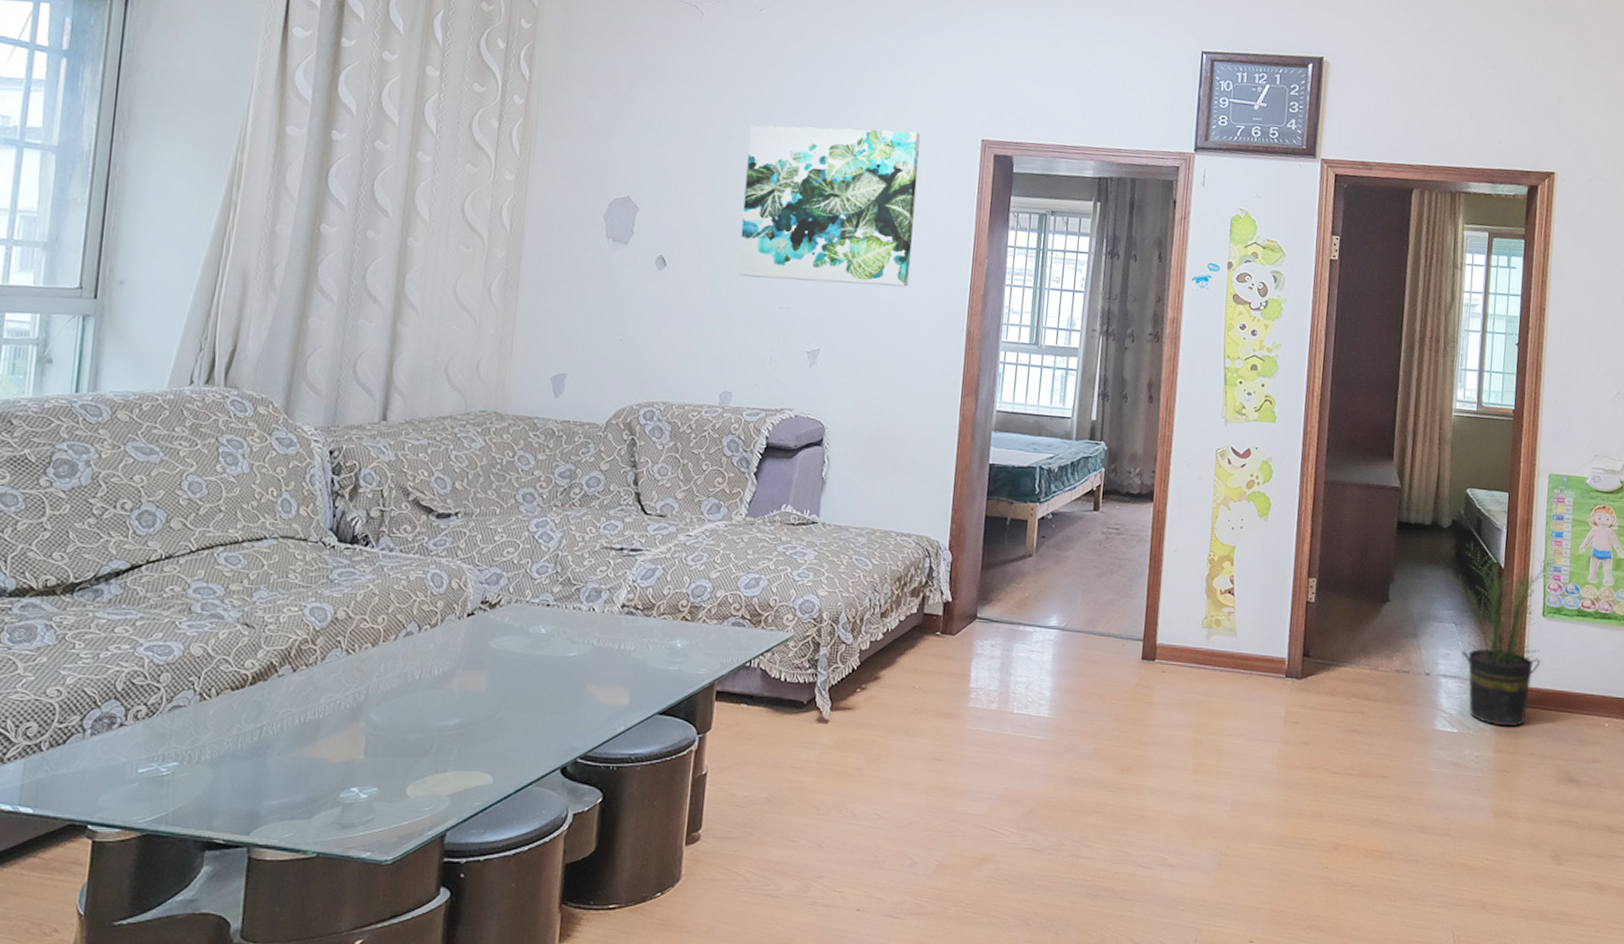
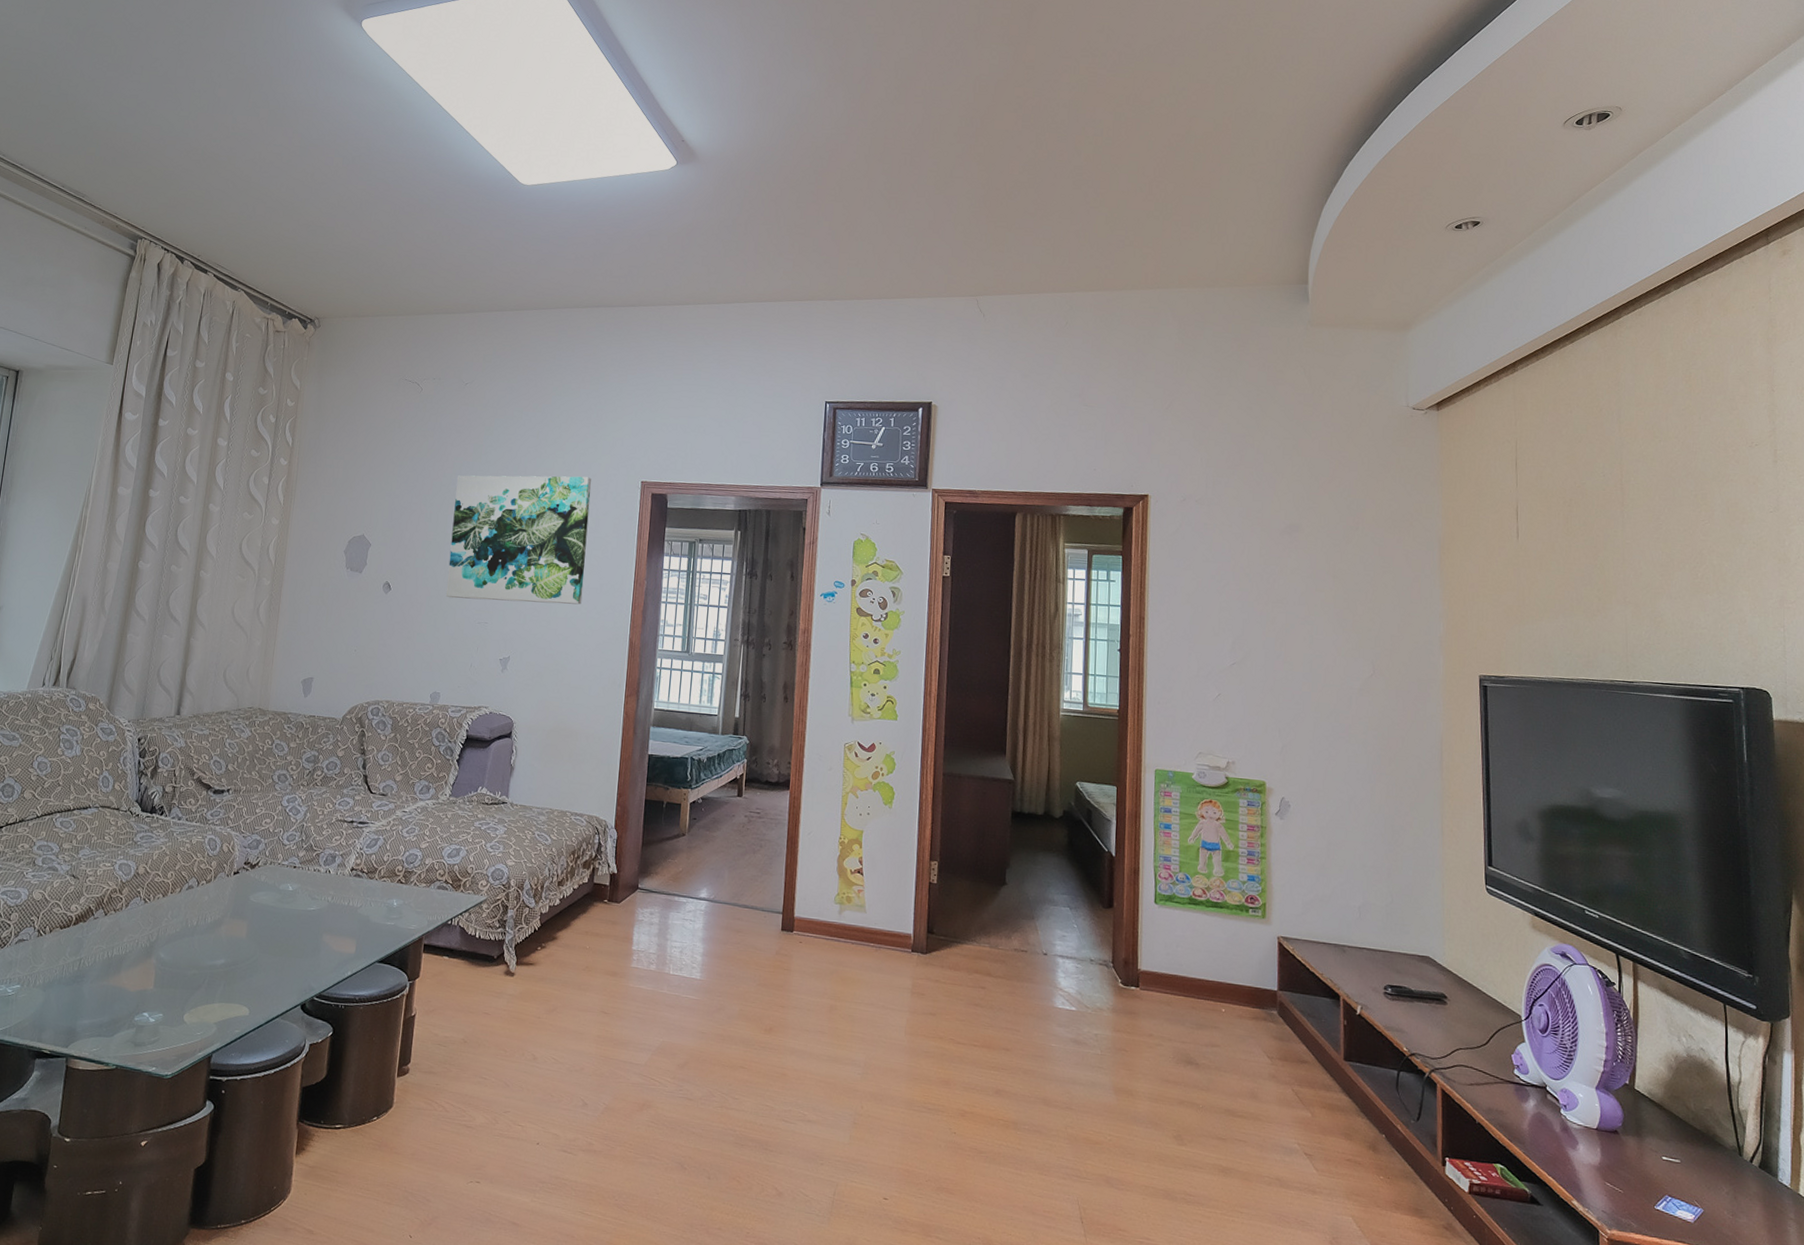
potted plant: present [1443,536,1567,727] -> none [1056,826,1176,1008]

